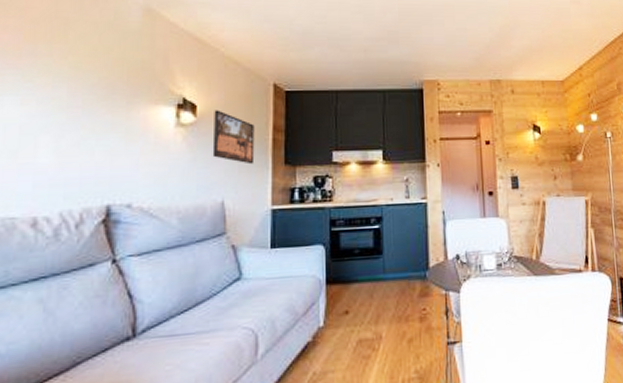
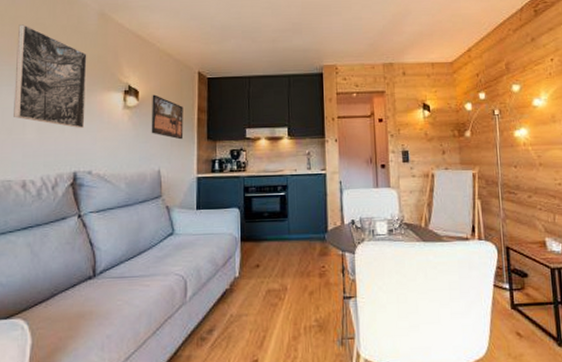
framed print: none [21,17,127,150] -> present [14,24,87,128]

